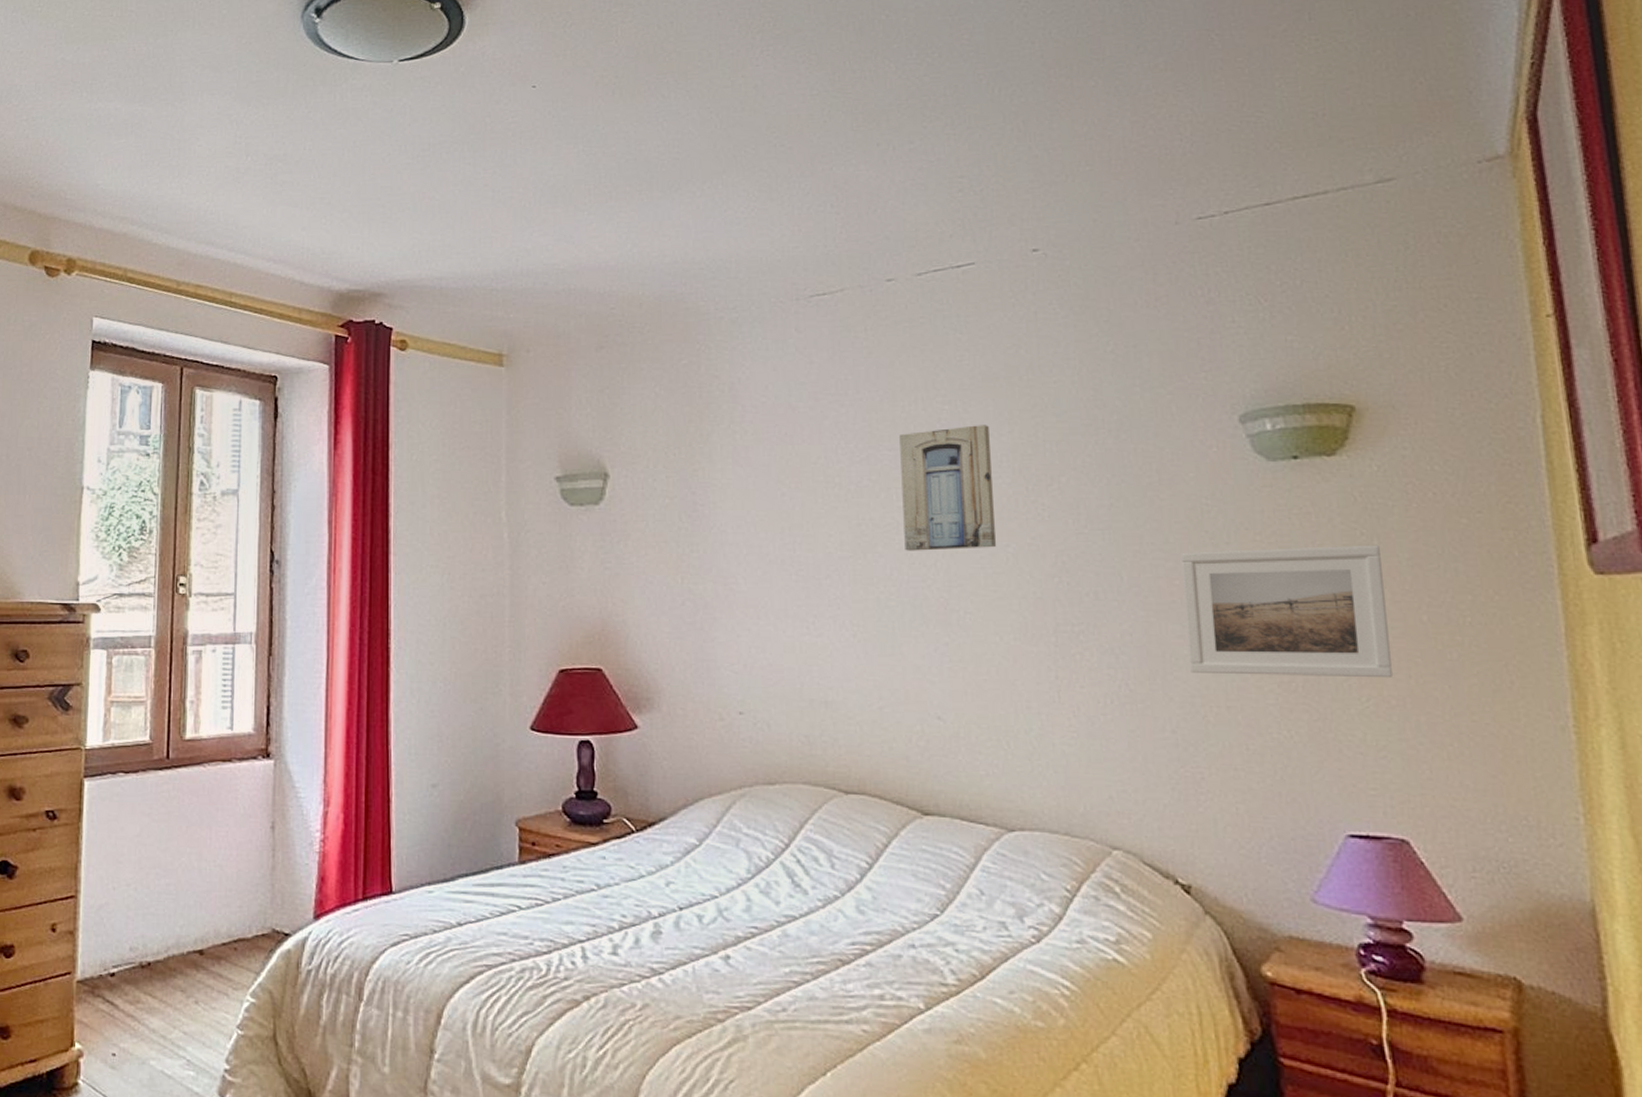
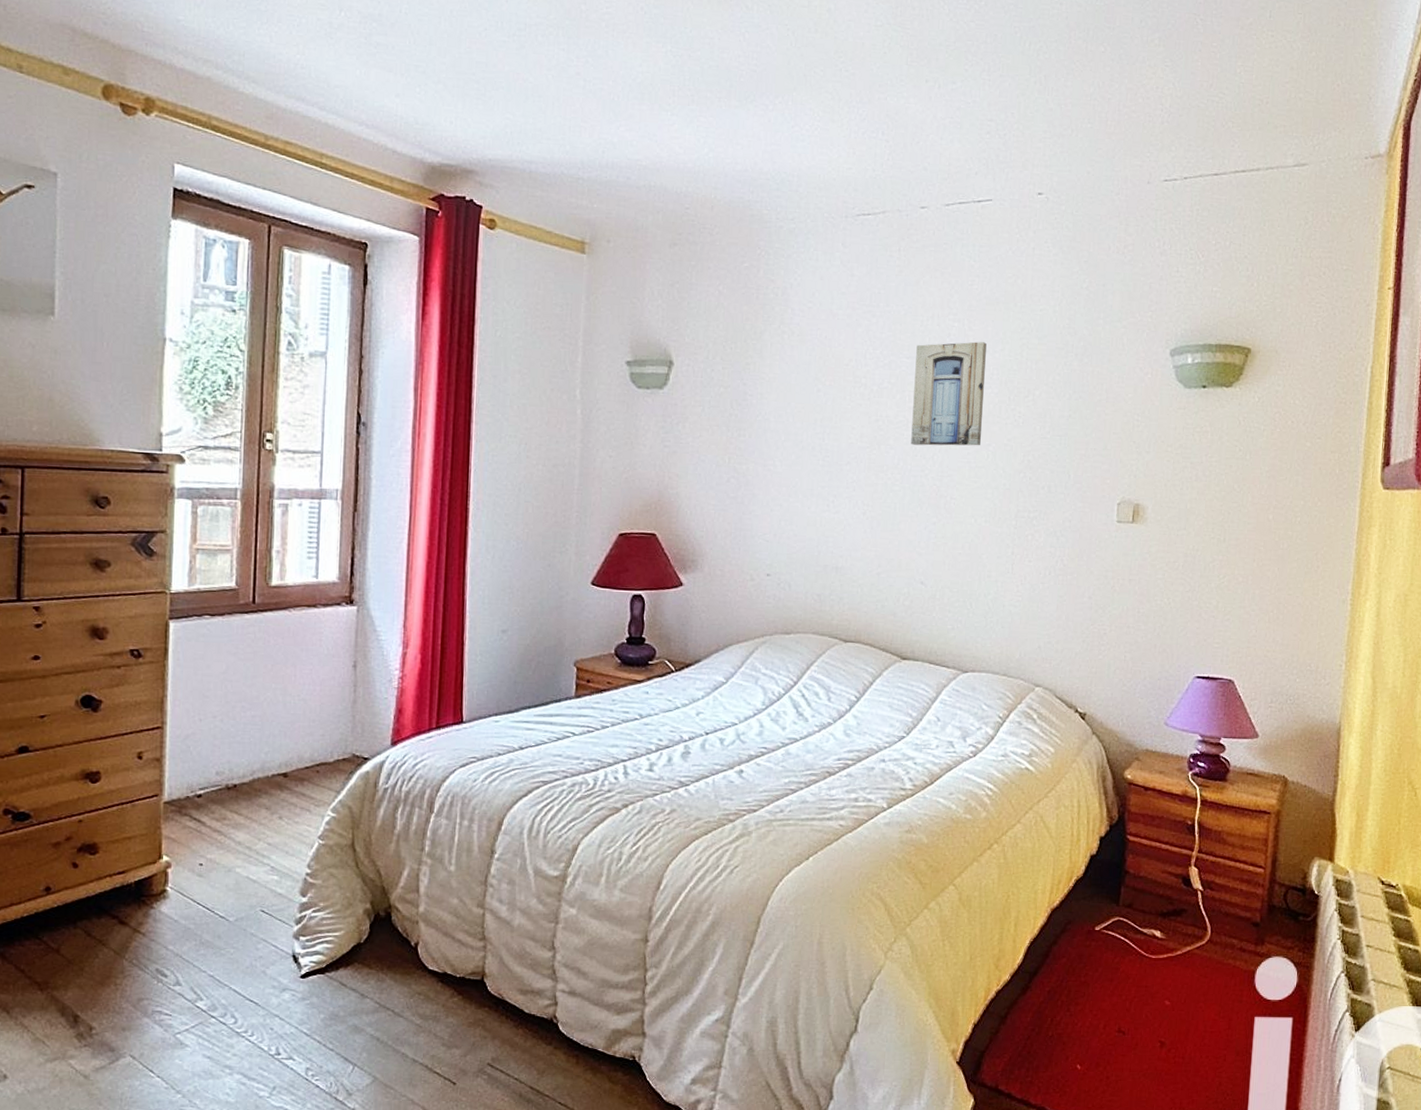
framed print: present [1180,545,1392,678] -> none [1108,457,1250,561]

